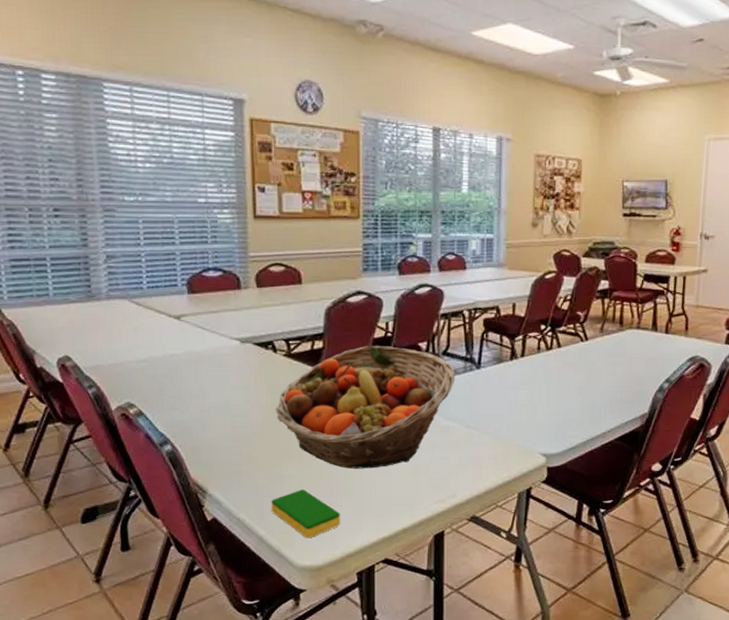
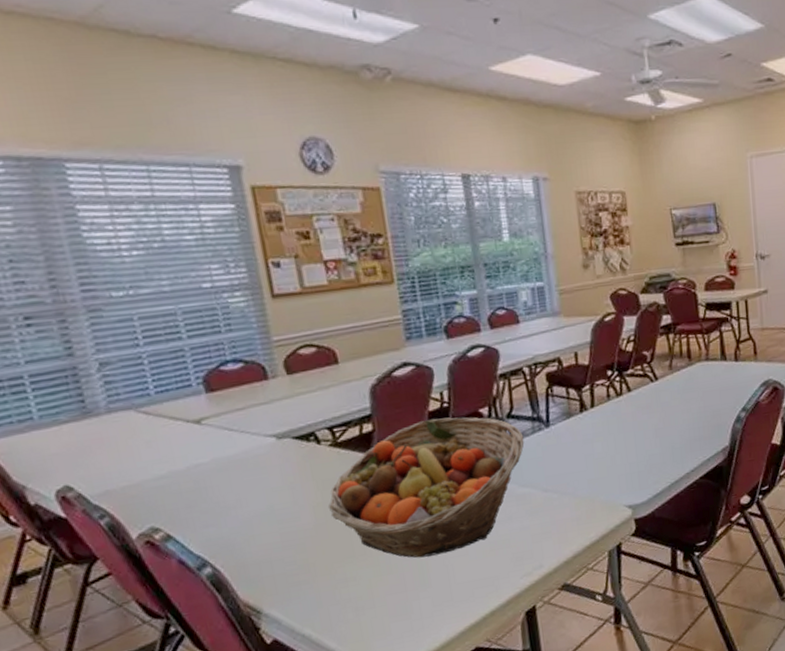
dish sponge: present [271,490,340,538] -> none [338,589,421,642]

